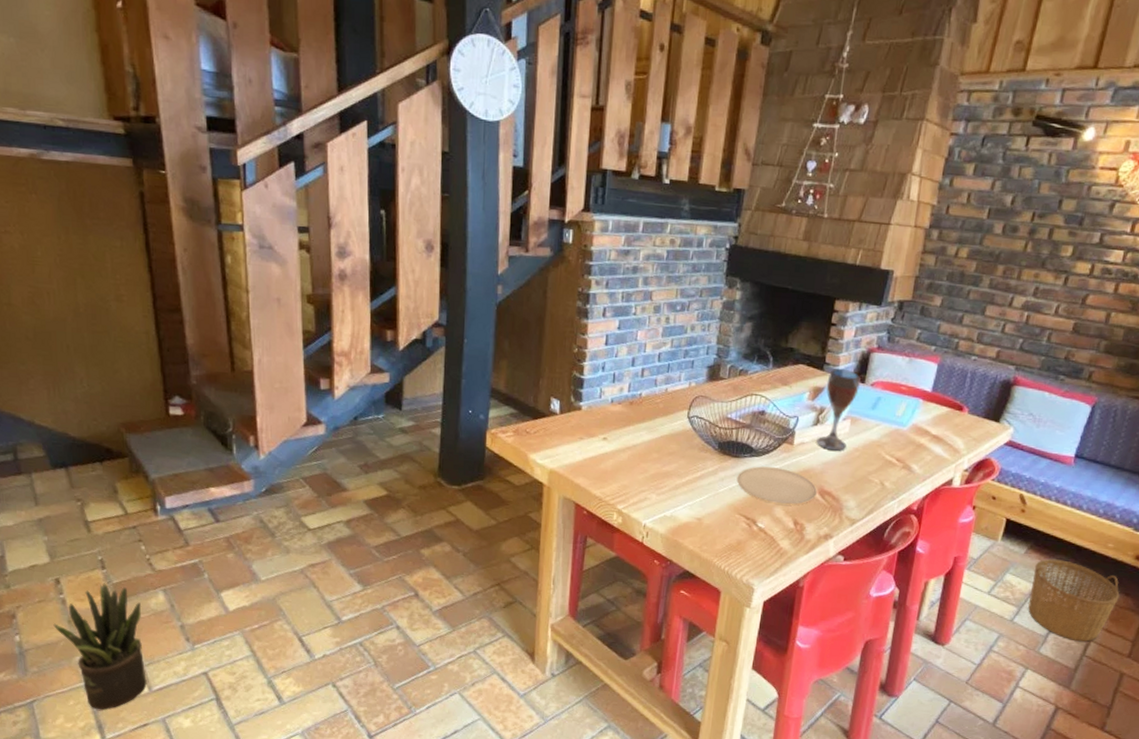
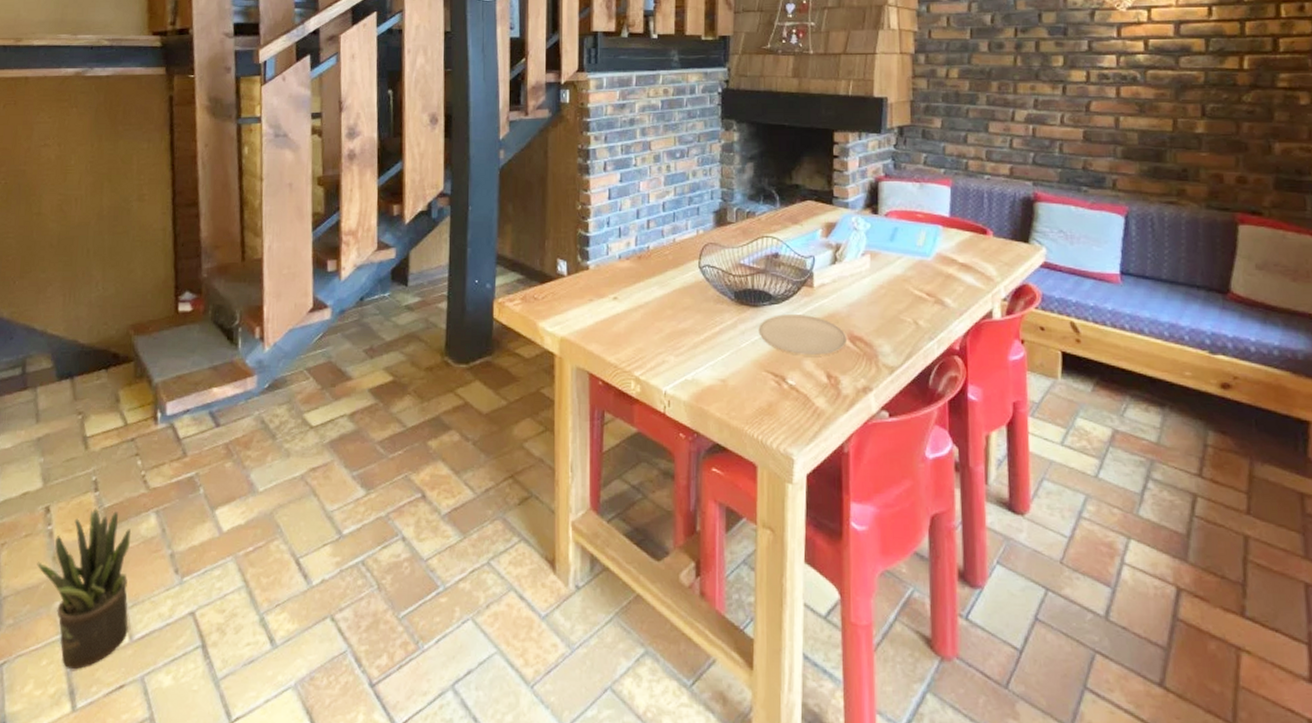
cup: present [816,368,861,451] -> none [837,201,873,290]
basket: present [1028,558,1120,642] -> none [1107,395,1215,497]

